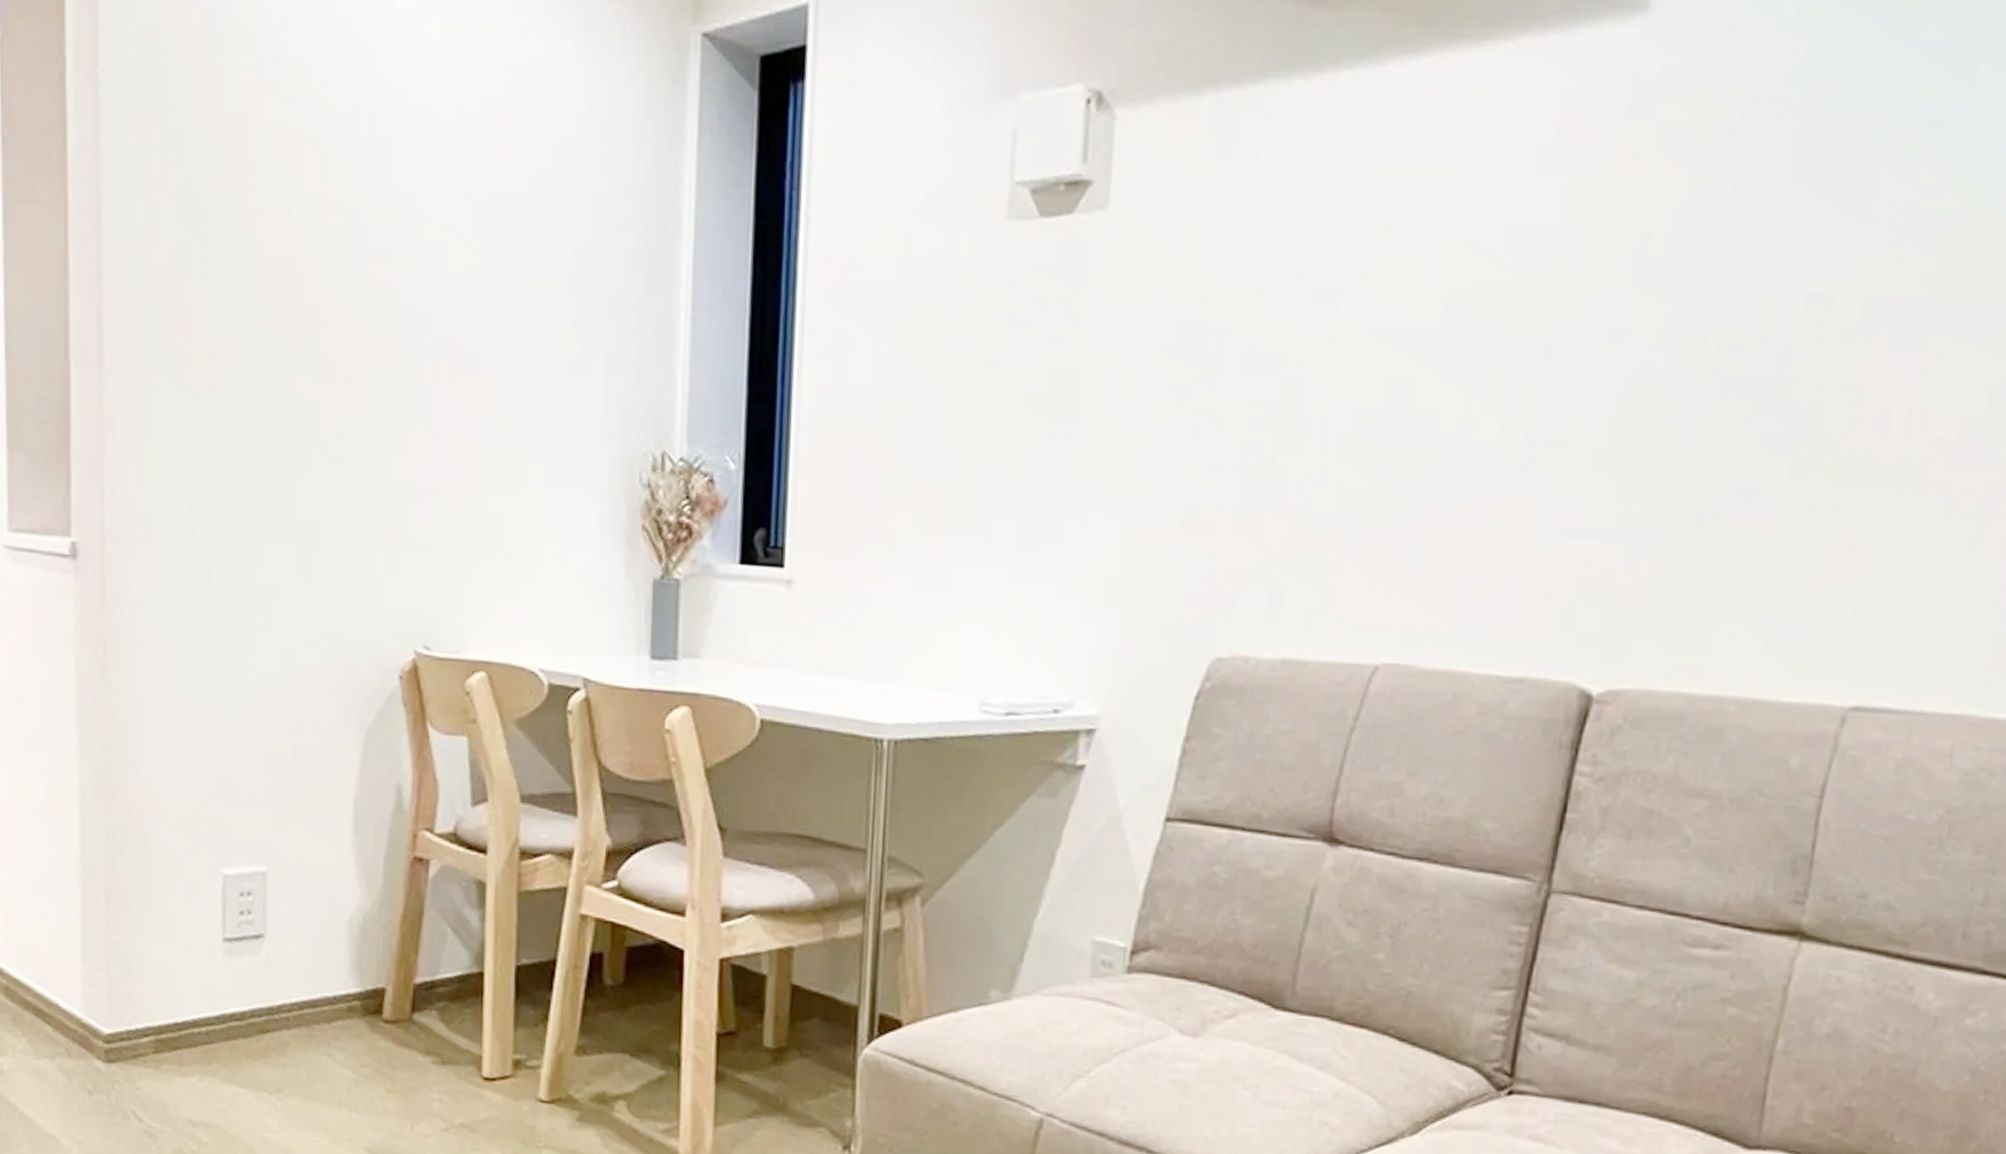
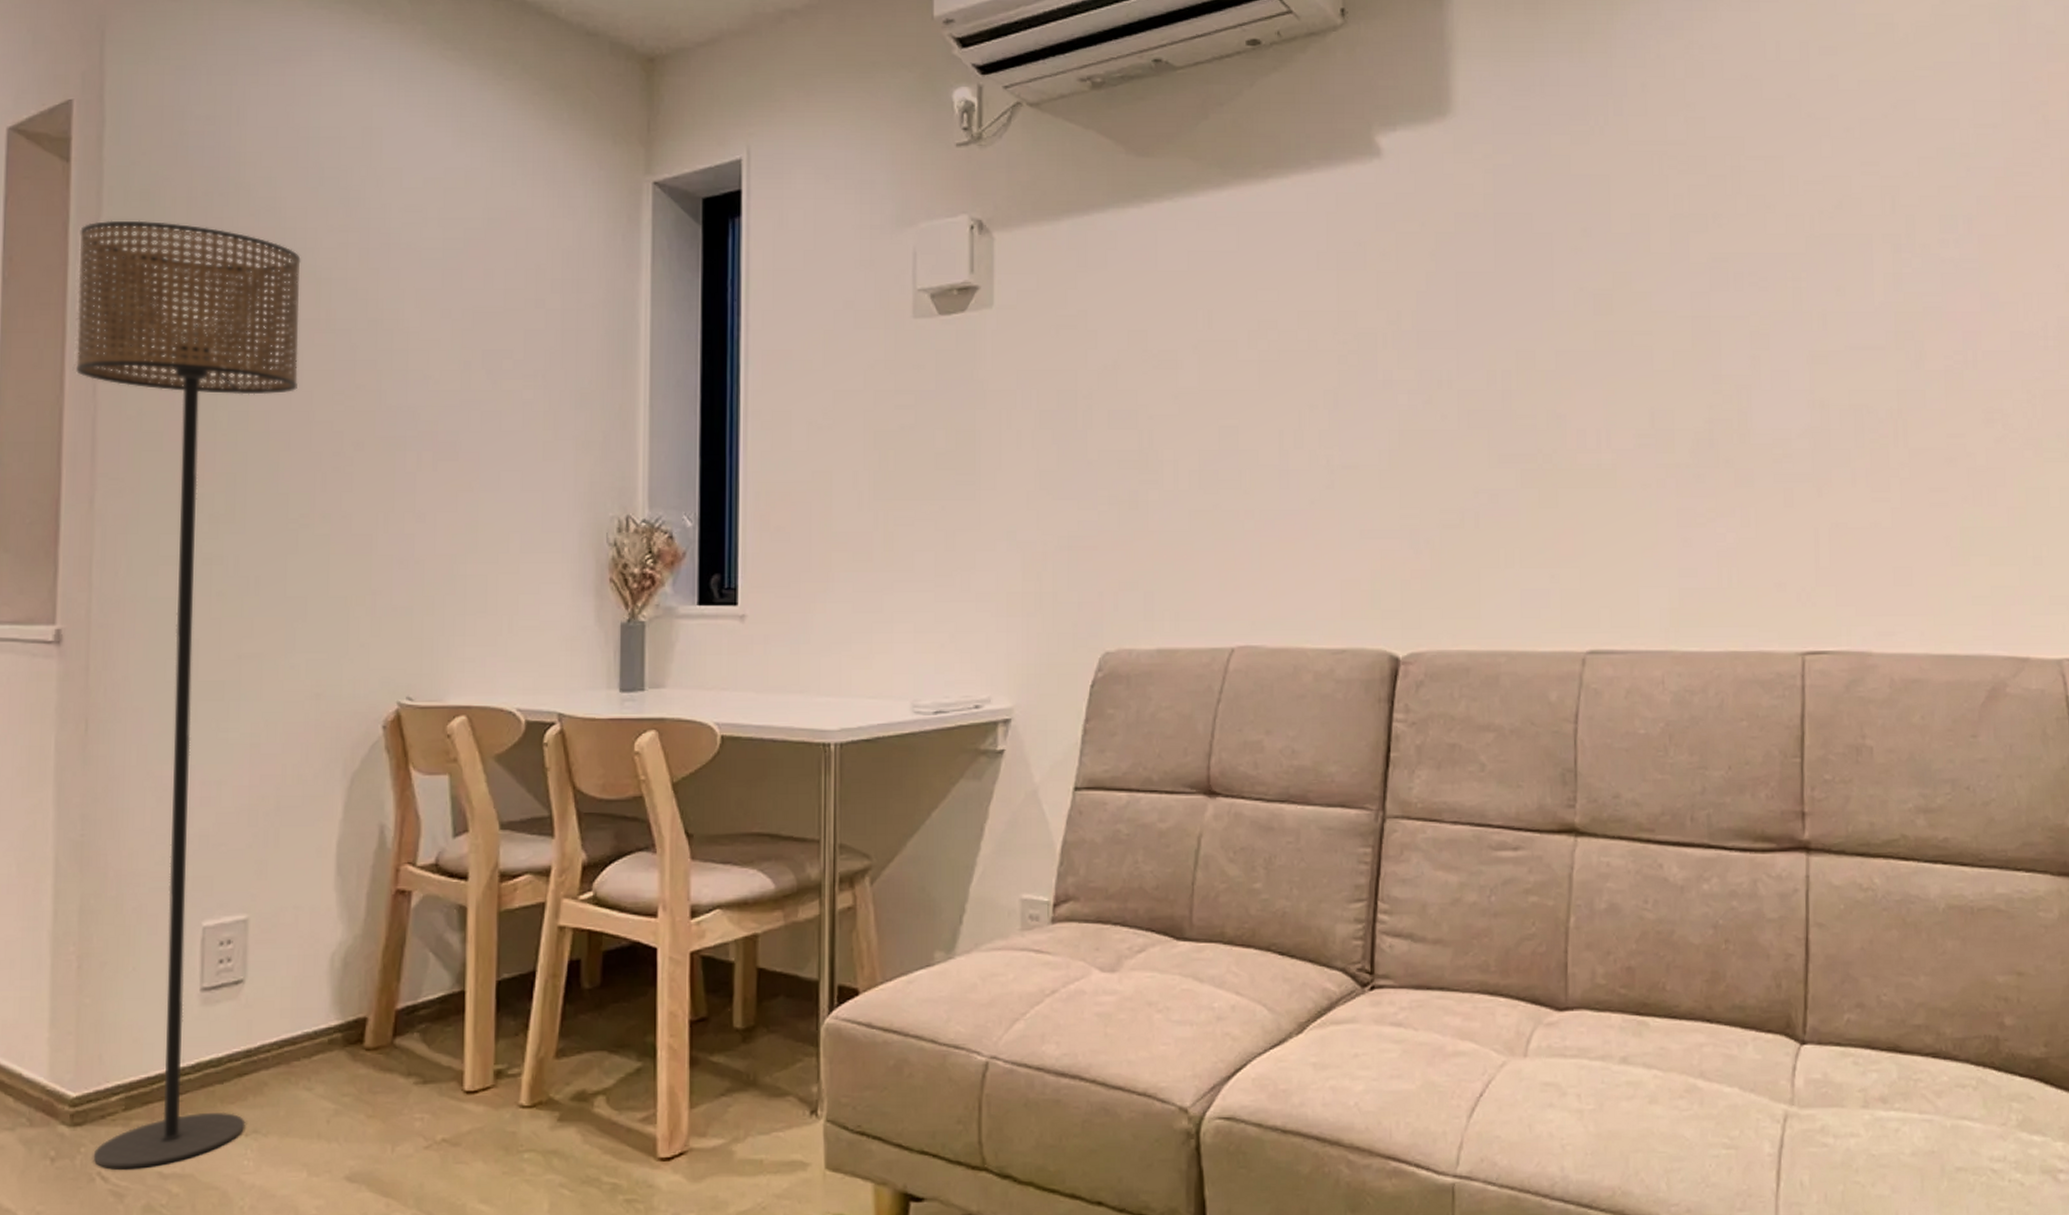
floor lamp: none [77,70,308,1113] -> present [76,220,301,1169]

